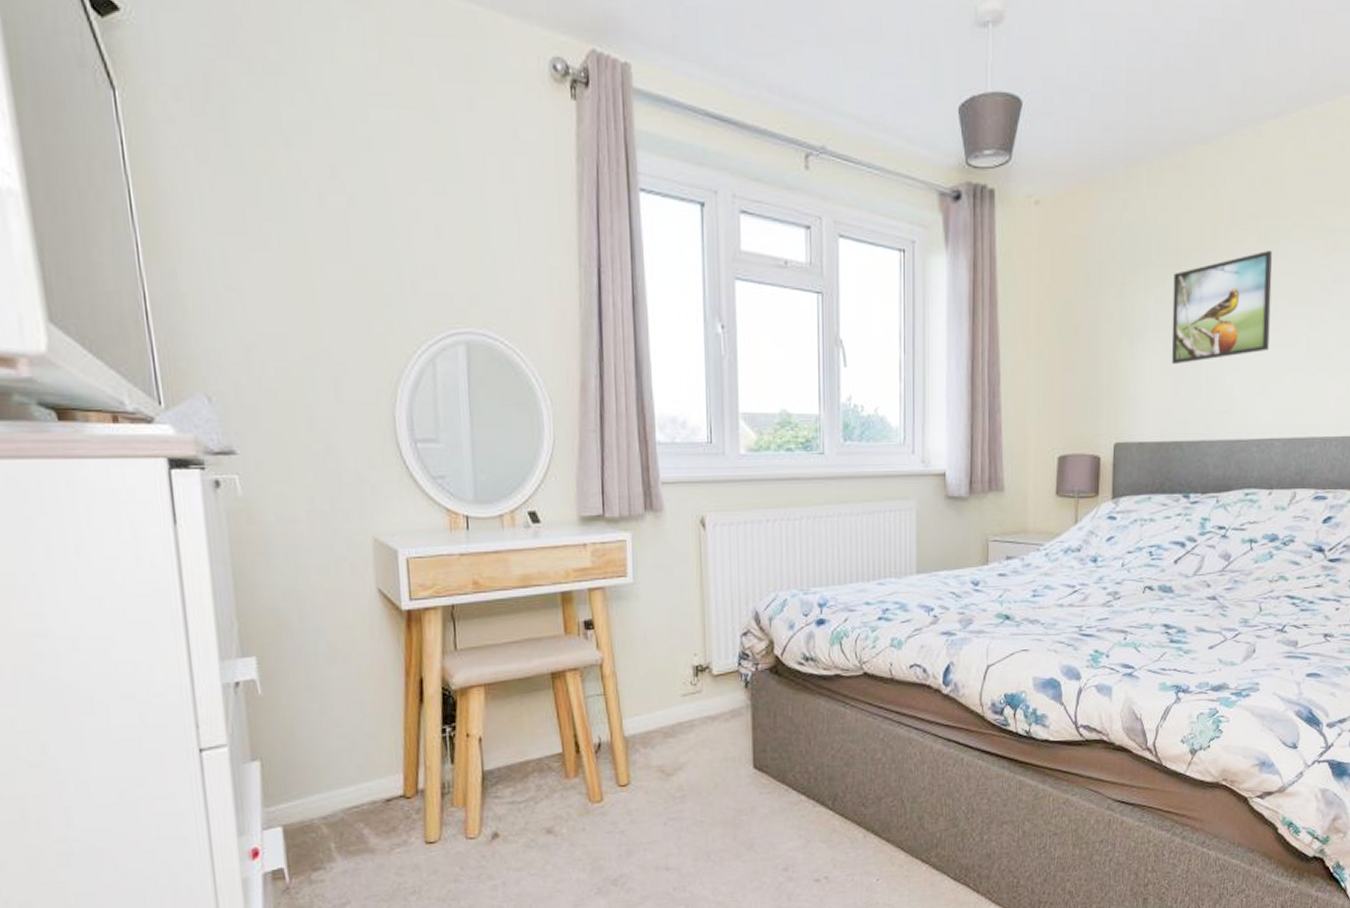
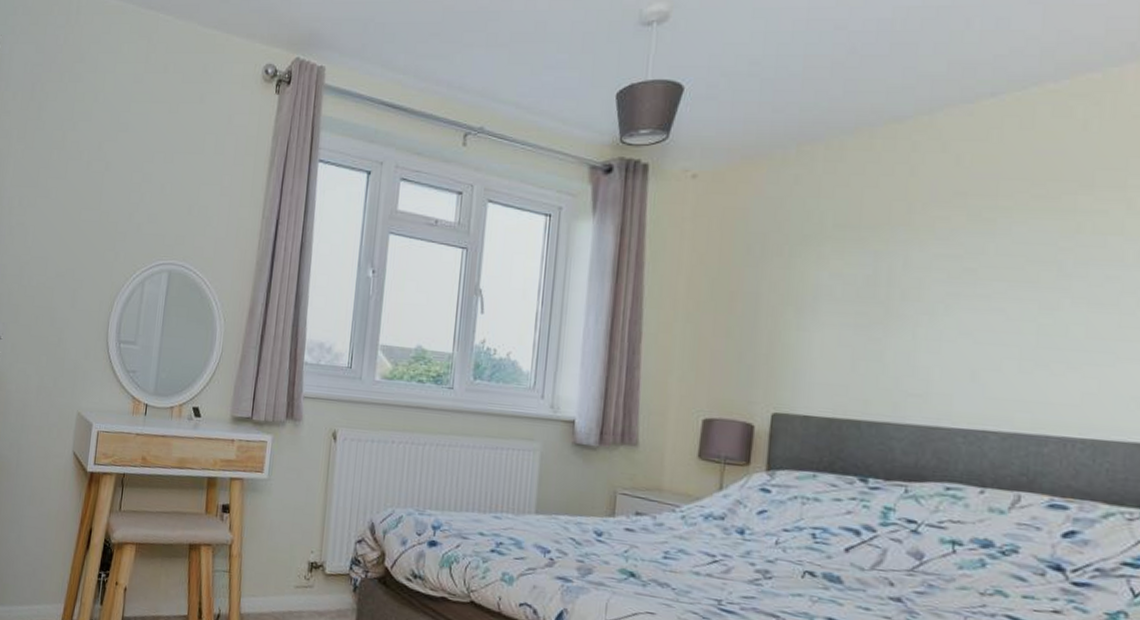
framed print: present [1171,249,1272,365] -> none [849,228,987,340]

